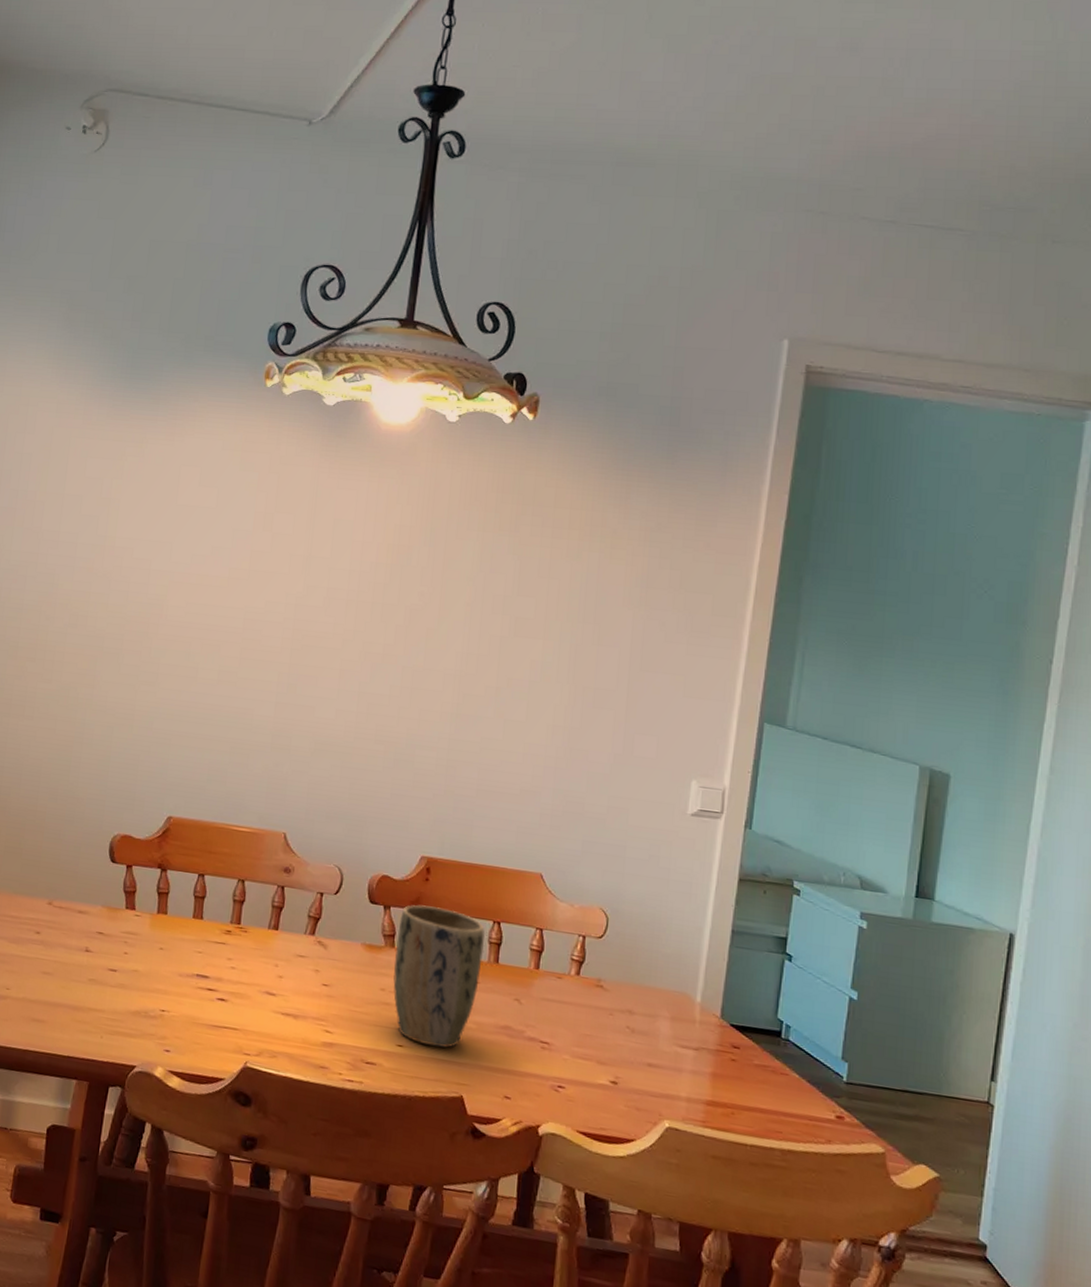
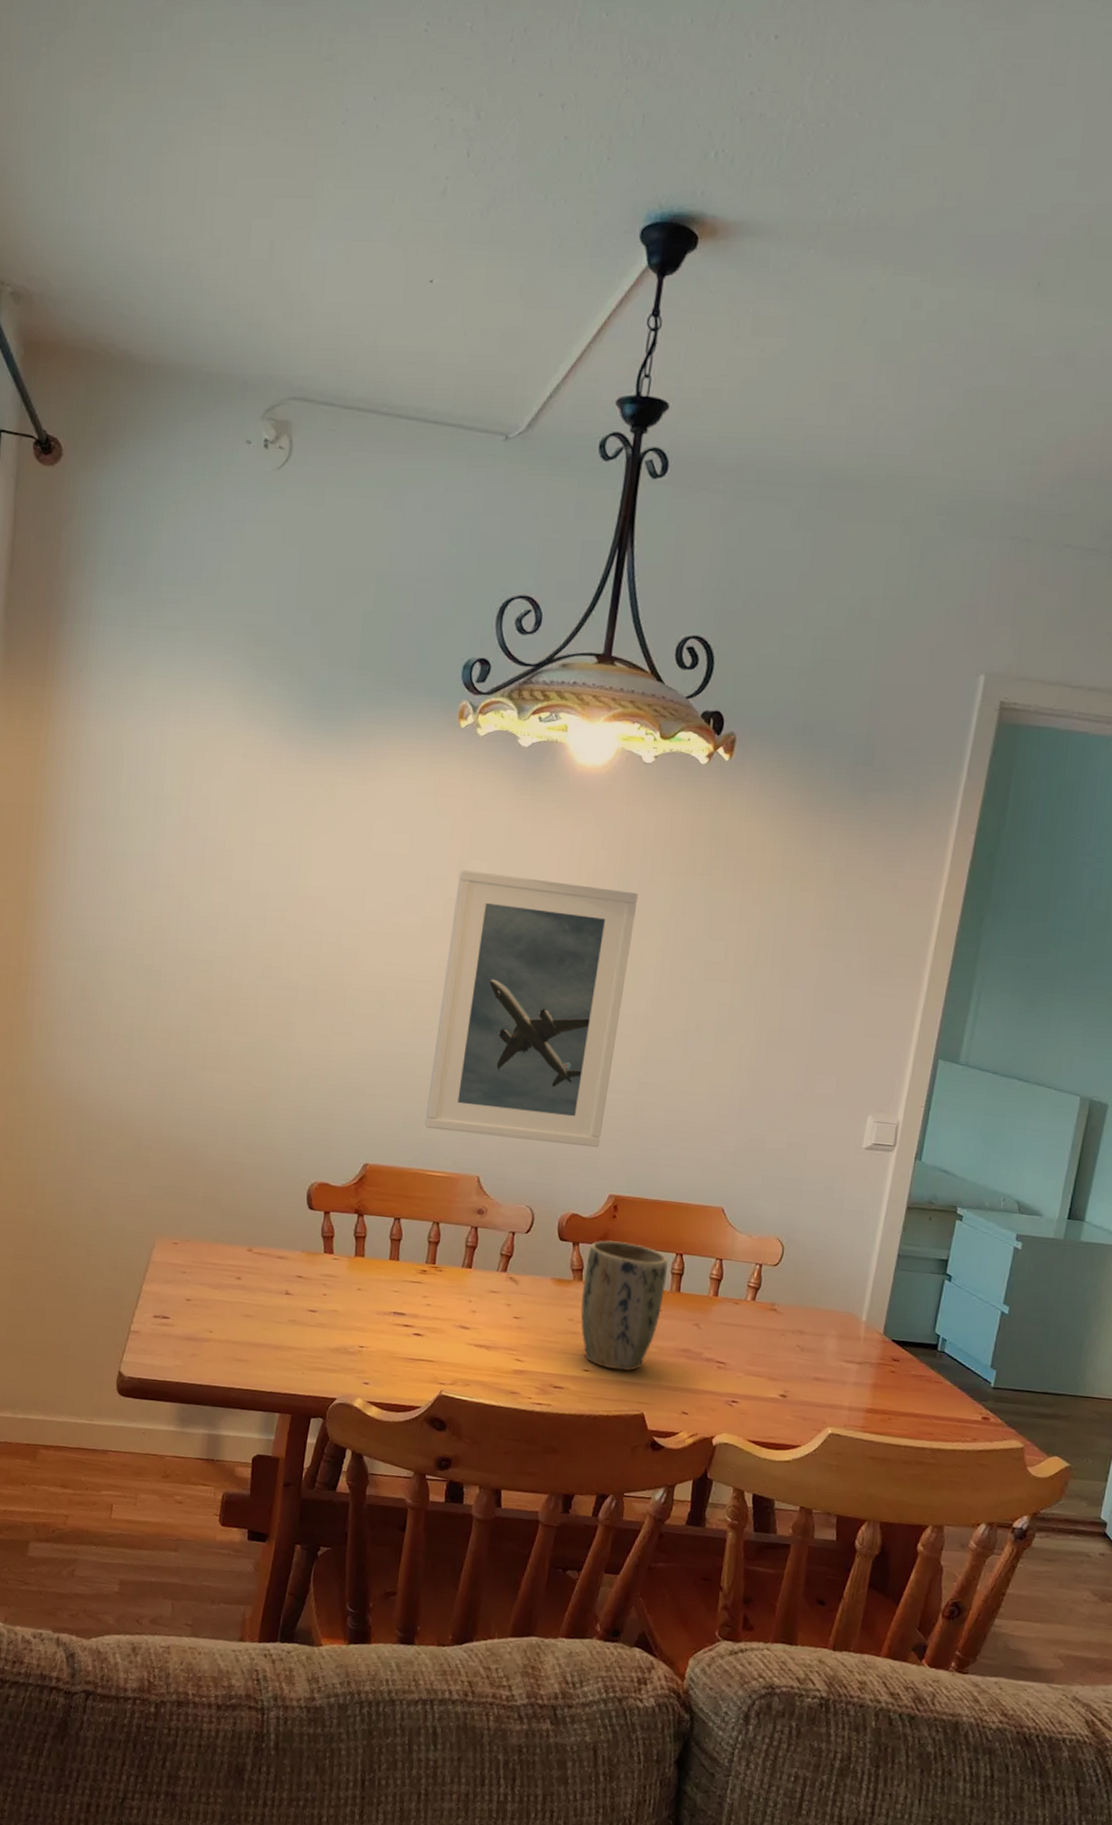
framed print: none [229,523,445,806] -> present [424,870,638,1147]

